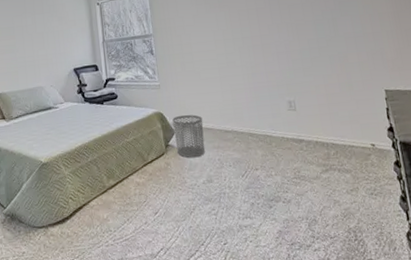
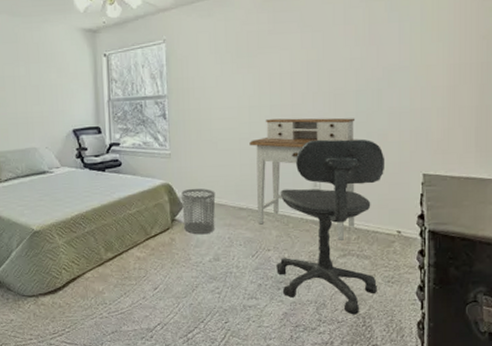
desk: none [227,44,332,156] -> present [249,117,359,240]
office chair: none [260,61,363,230] -> present [276,138,385,315]

